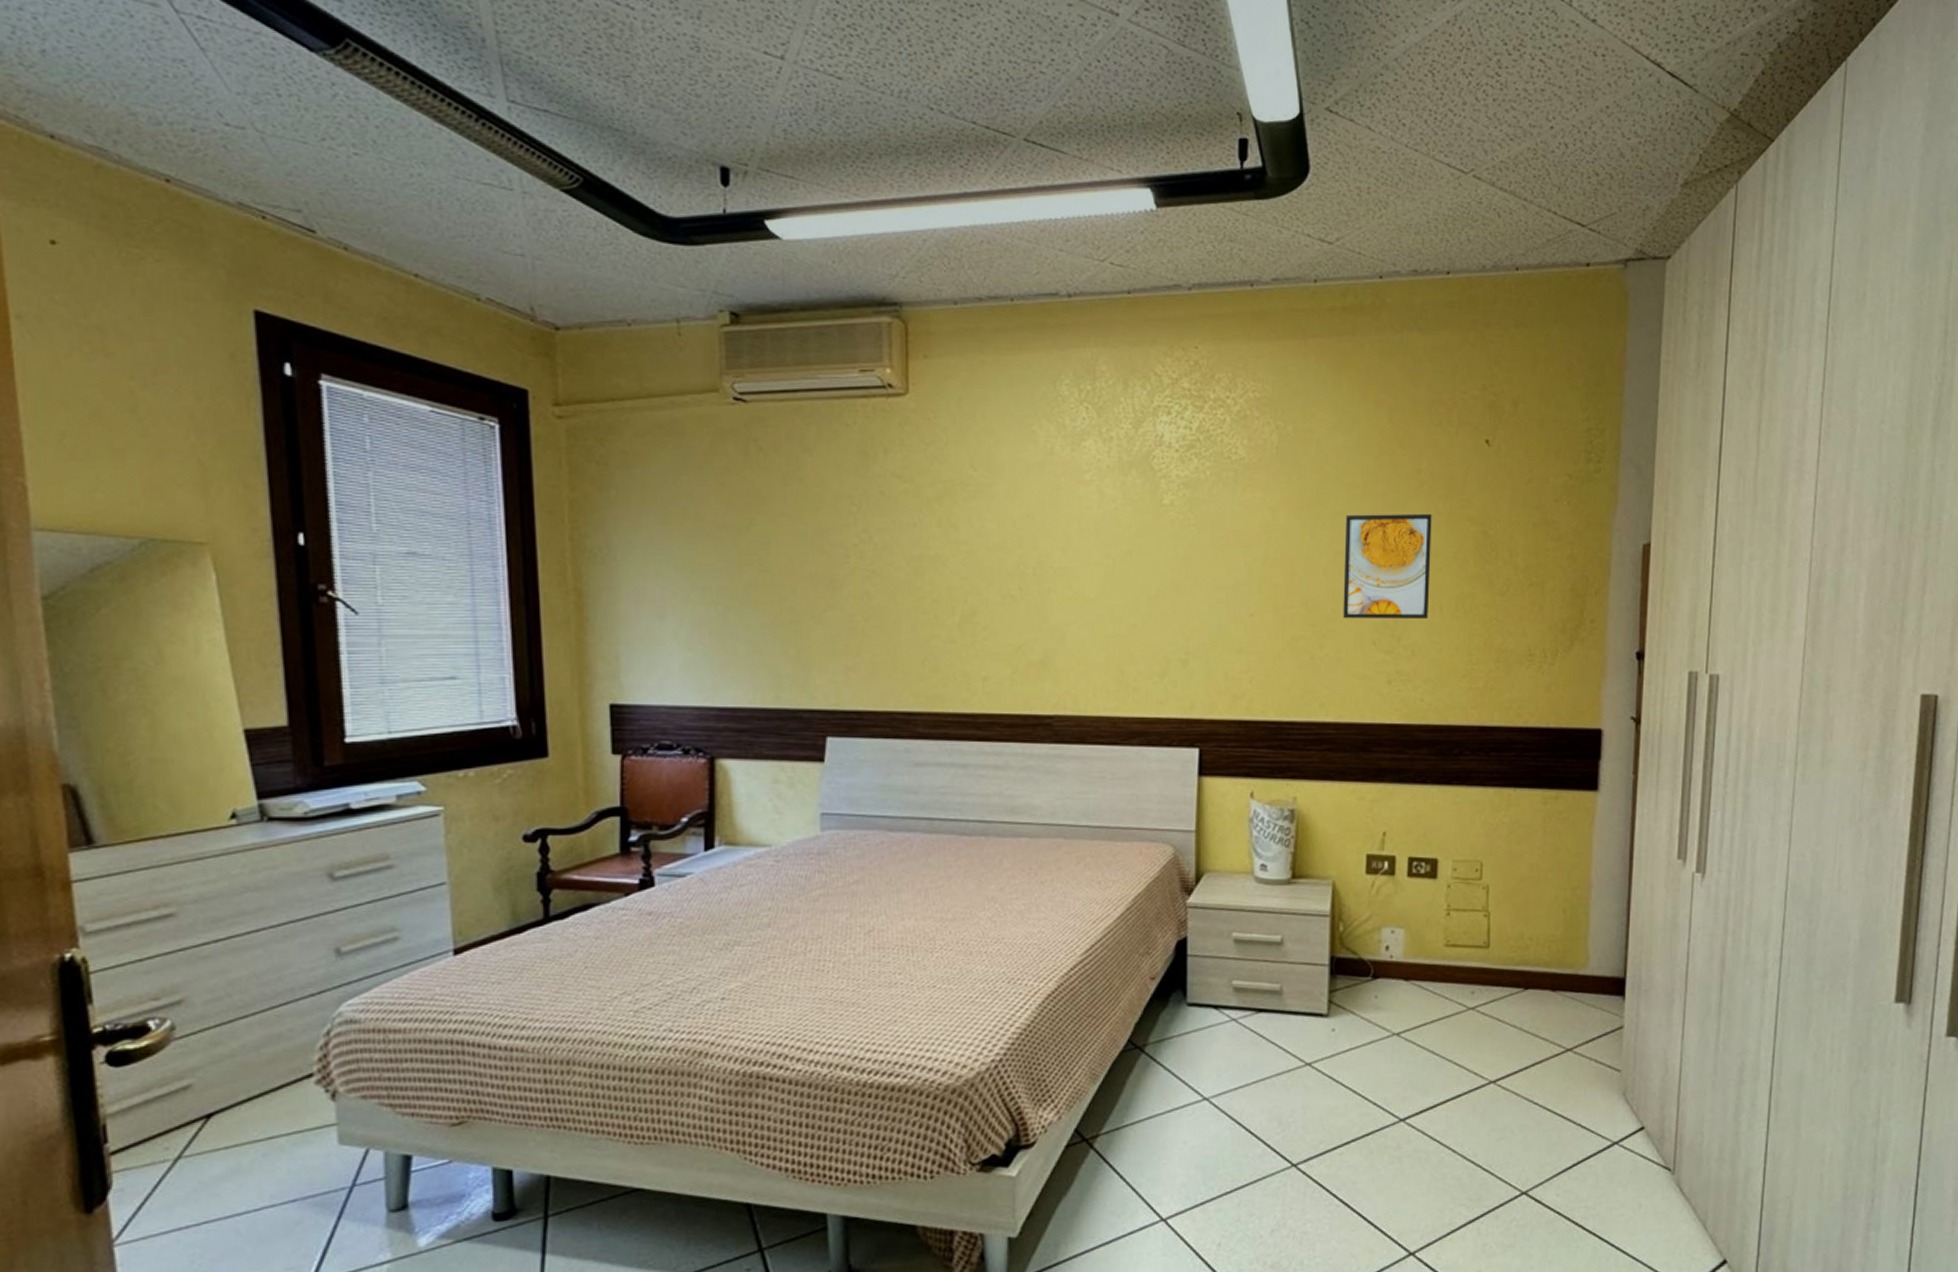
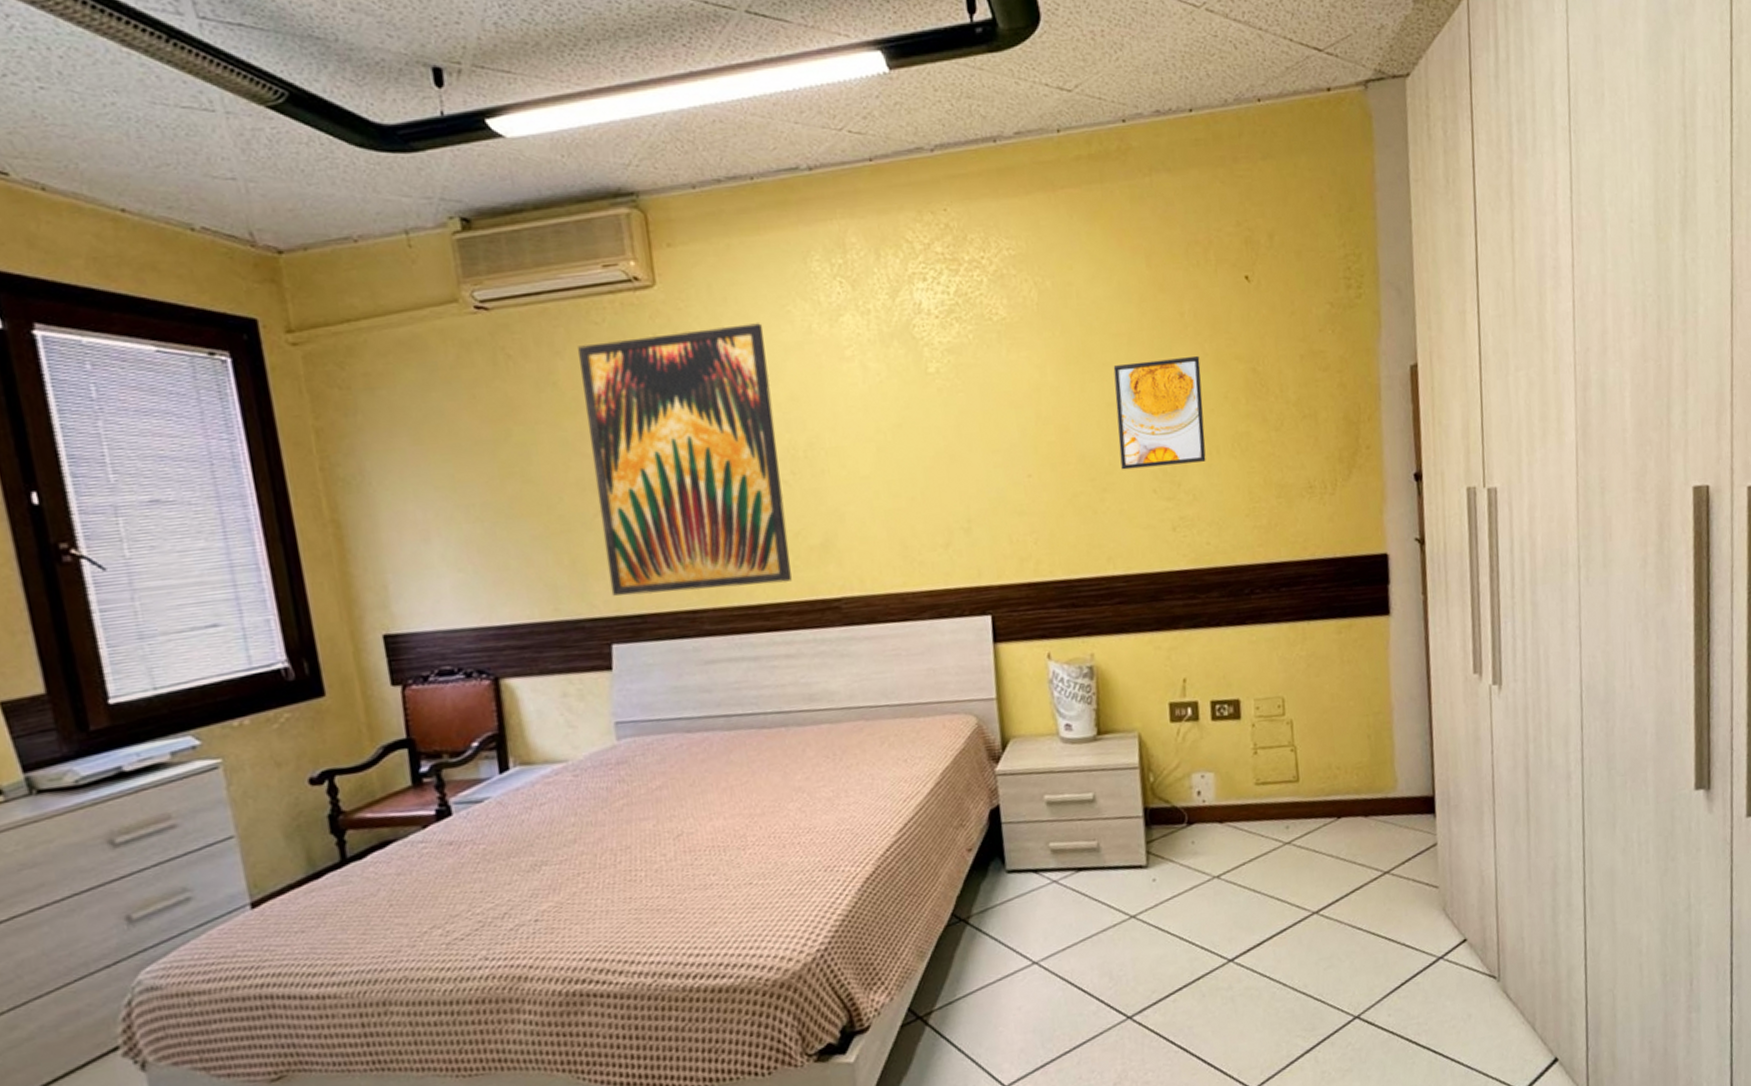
wall art: none [827,440,1009,694] -> present [578,323,792,596]

